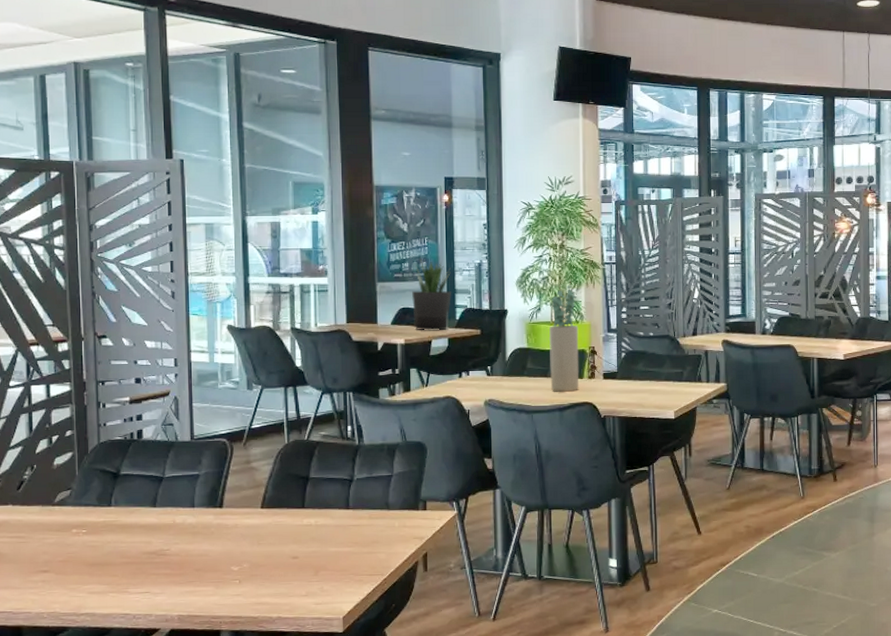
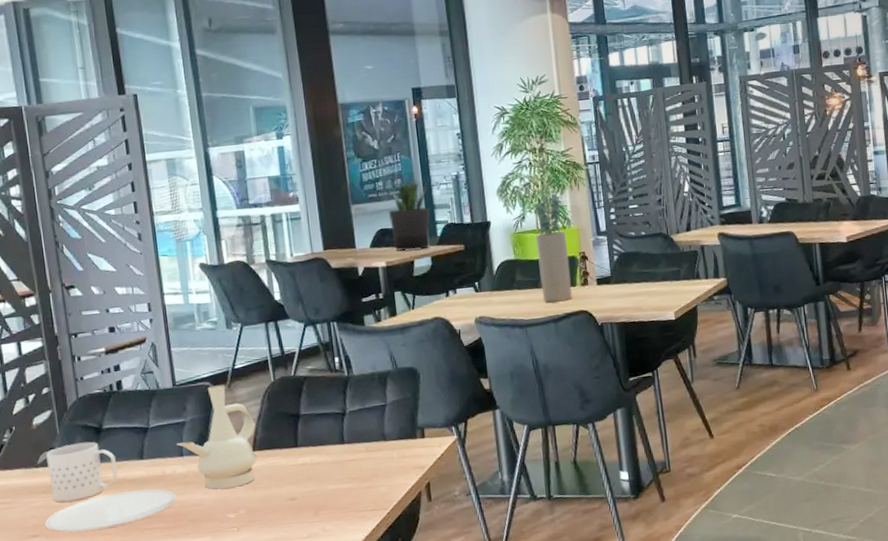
plate: none [55,536,184,571] -> present [44,489,177,533]
mug: none [64,485,131,541] -> present [46,441,119,502]
coffeepot: none [189,442,266,542] -> present [177,385,257,490]

